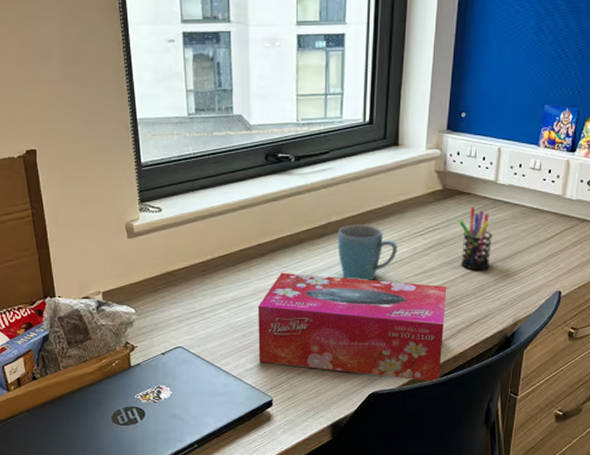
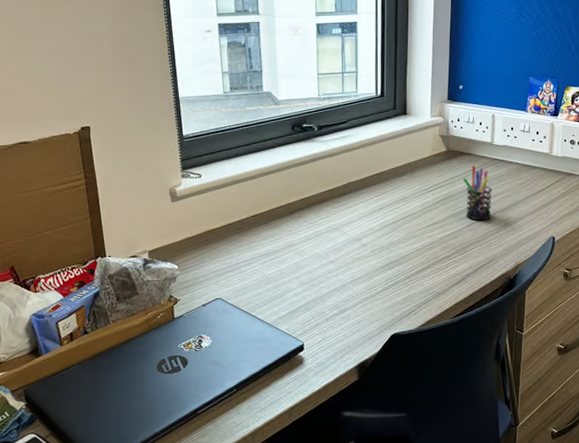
tissue box: present [257,272,447,382] -> none [288,227,455,323]
mug: present [338,224,397,281] -> none [357,183,410,233]

